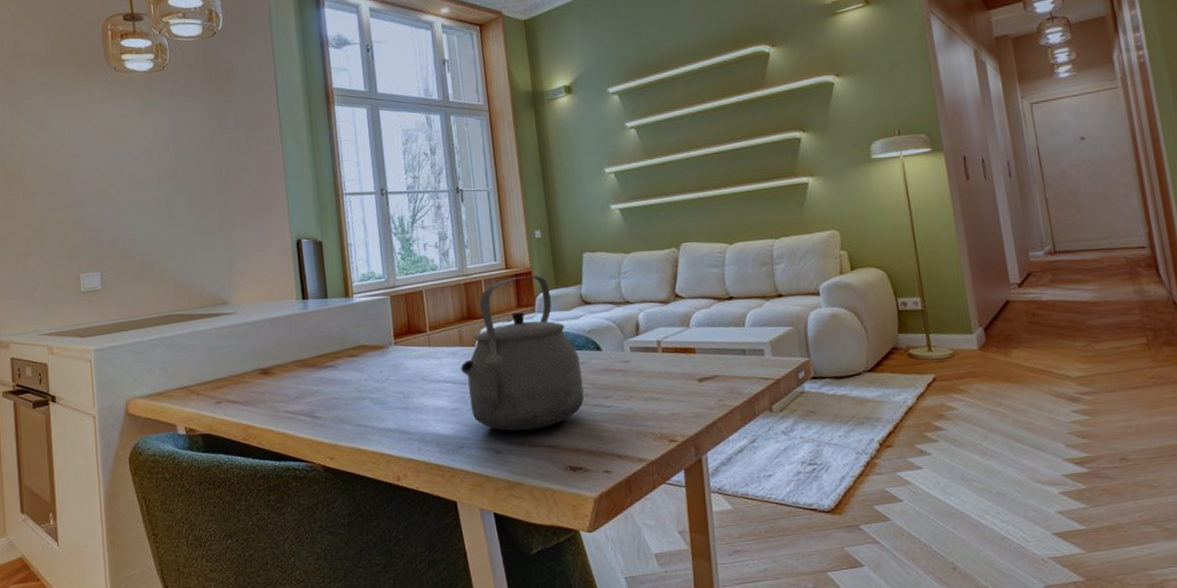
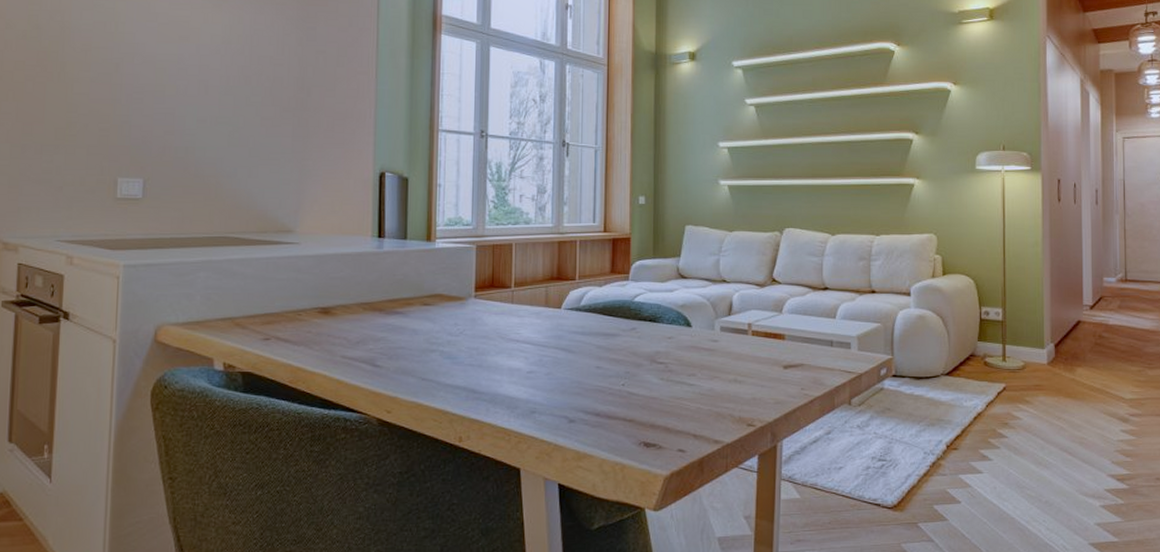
tea kettle: present [461,275,584,432] -> none [543,241,668,401]

